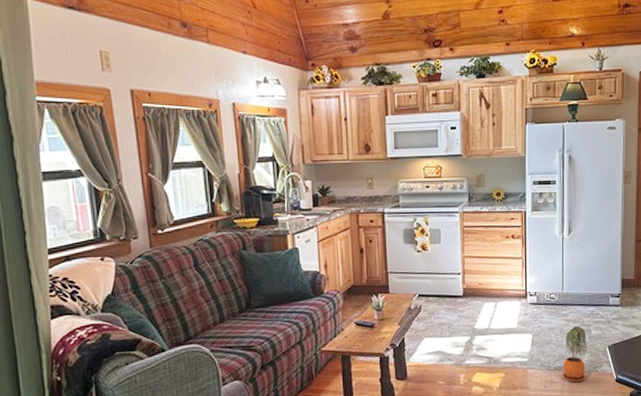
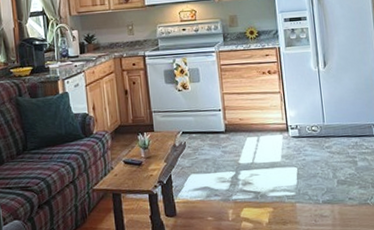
potted plant: present [562,326,587,383] -> none [331,158,357,216]

